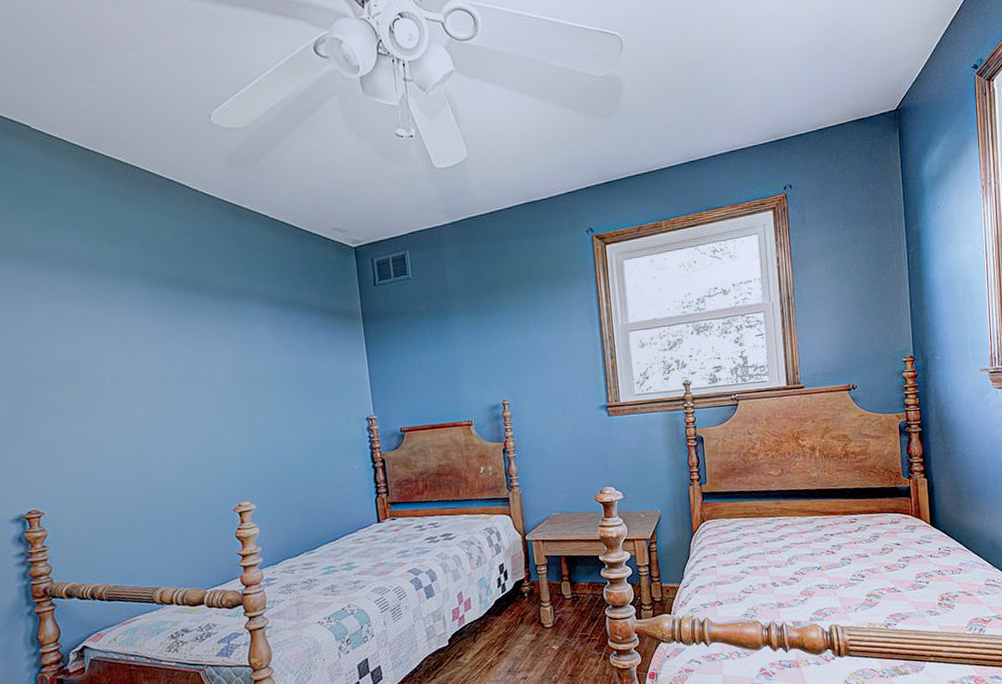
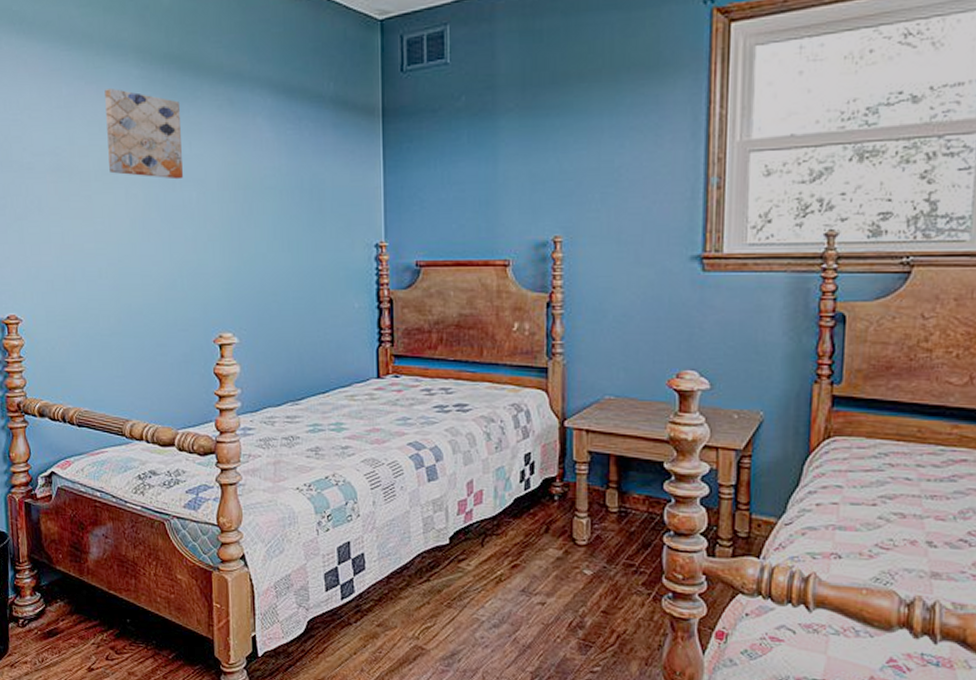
wall art: none [115,307,195,379] -> present [105,89,183,180]

